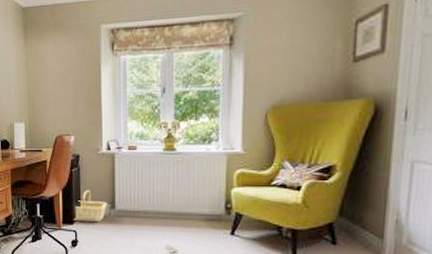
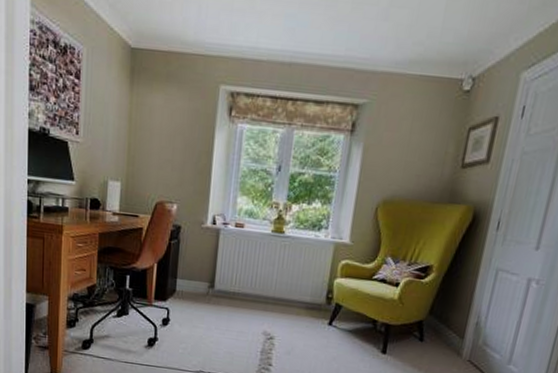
basket: present [74,189,107,222] -> none [167,265,206,301]

